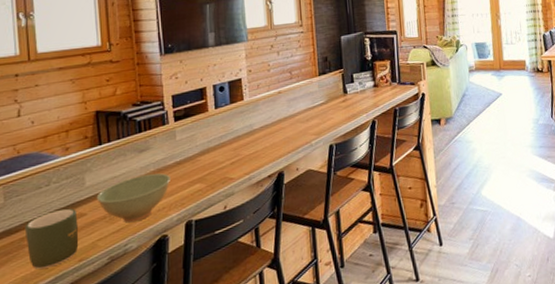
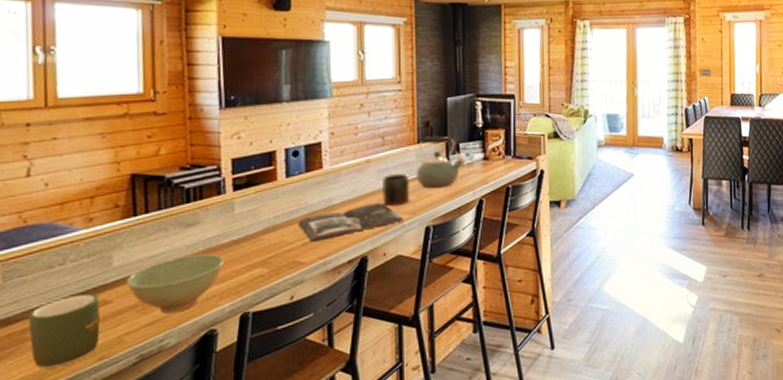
magazine: none [226,127,311,161] -> present [298,203,404,242]
mug: none [292,100,315,129] -> present [382,172,410,206]
kettle: none [319,68,361,113] -> present [416,136,467,188]

